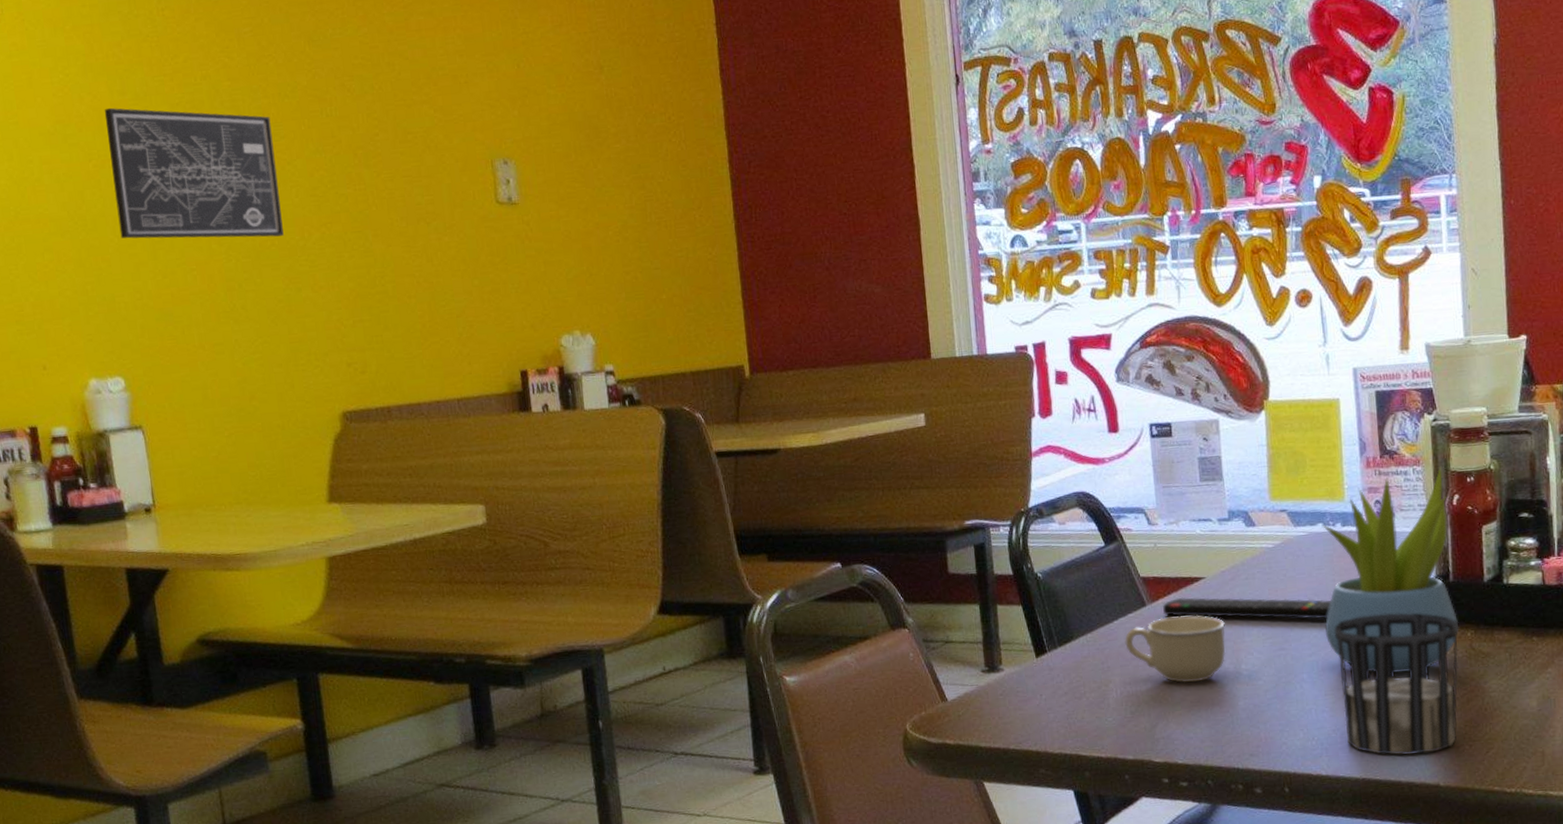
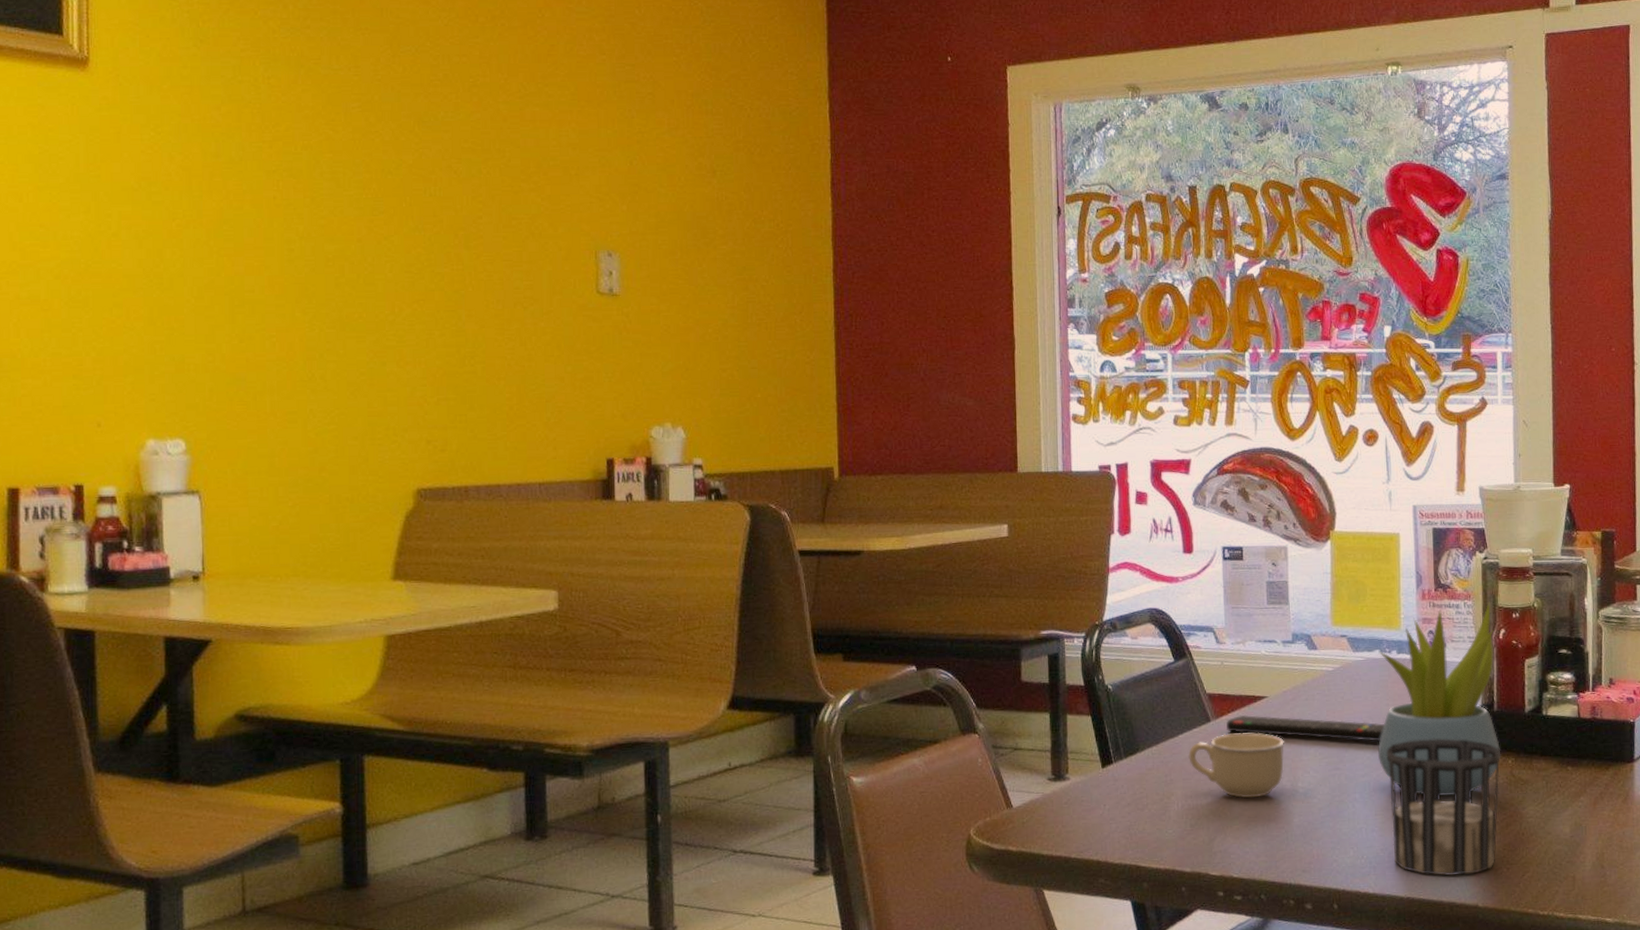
wall art: present [104,107,284,239] -> none [194,169,373,310]

